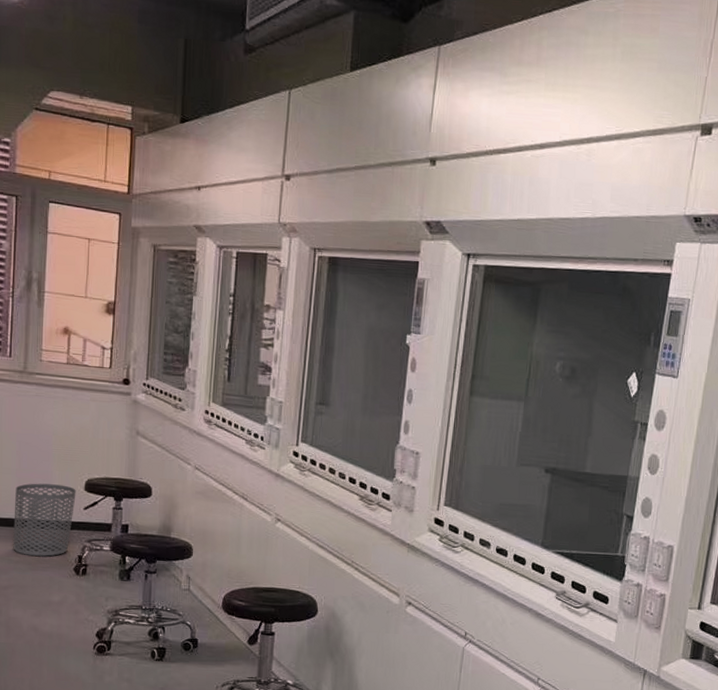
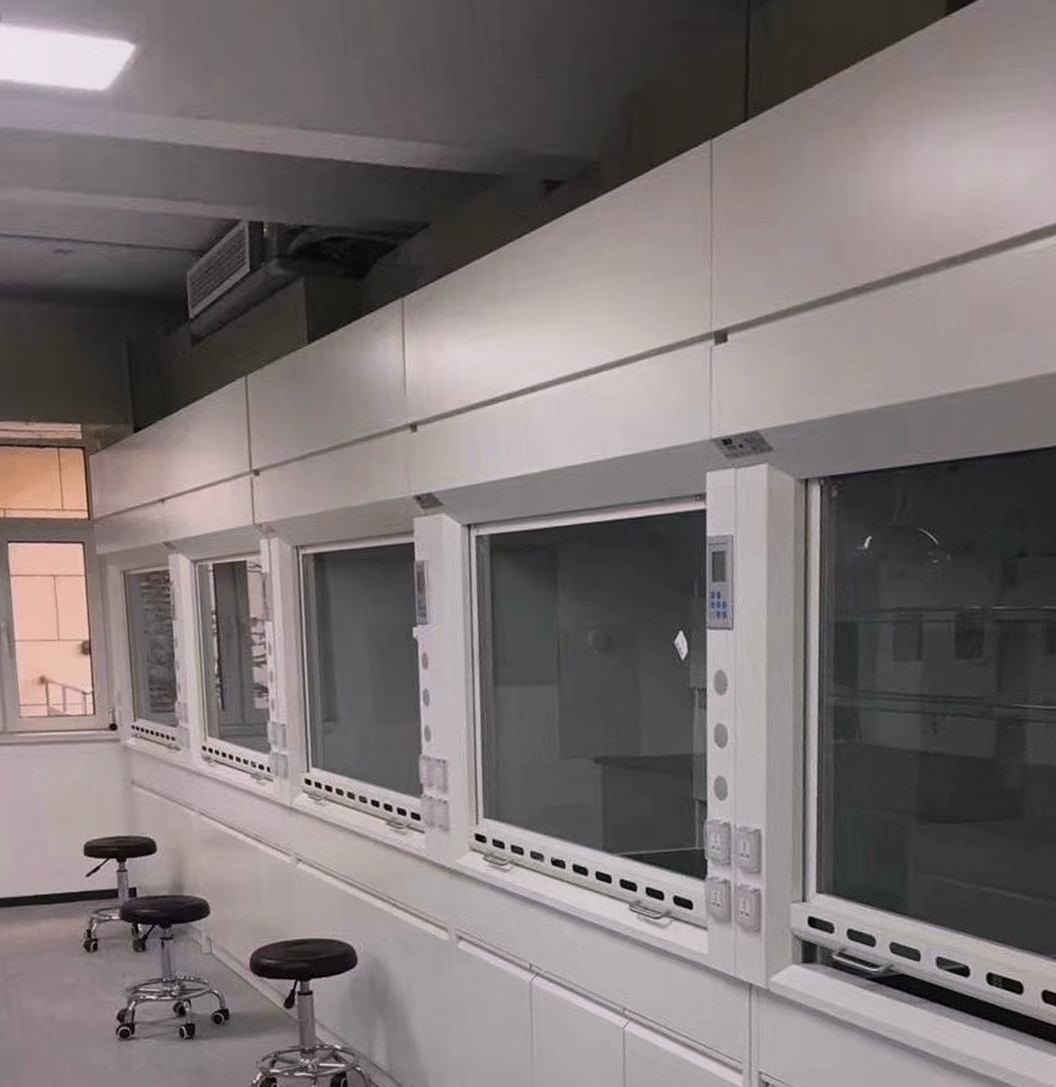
waste bin: present [13,483,76,557] -> none [11,852,76,937]

